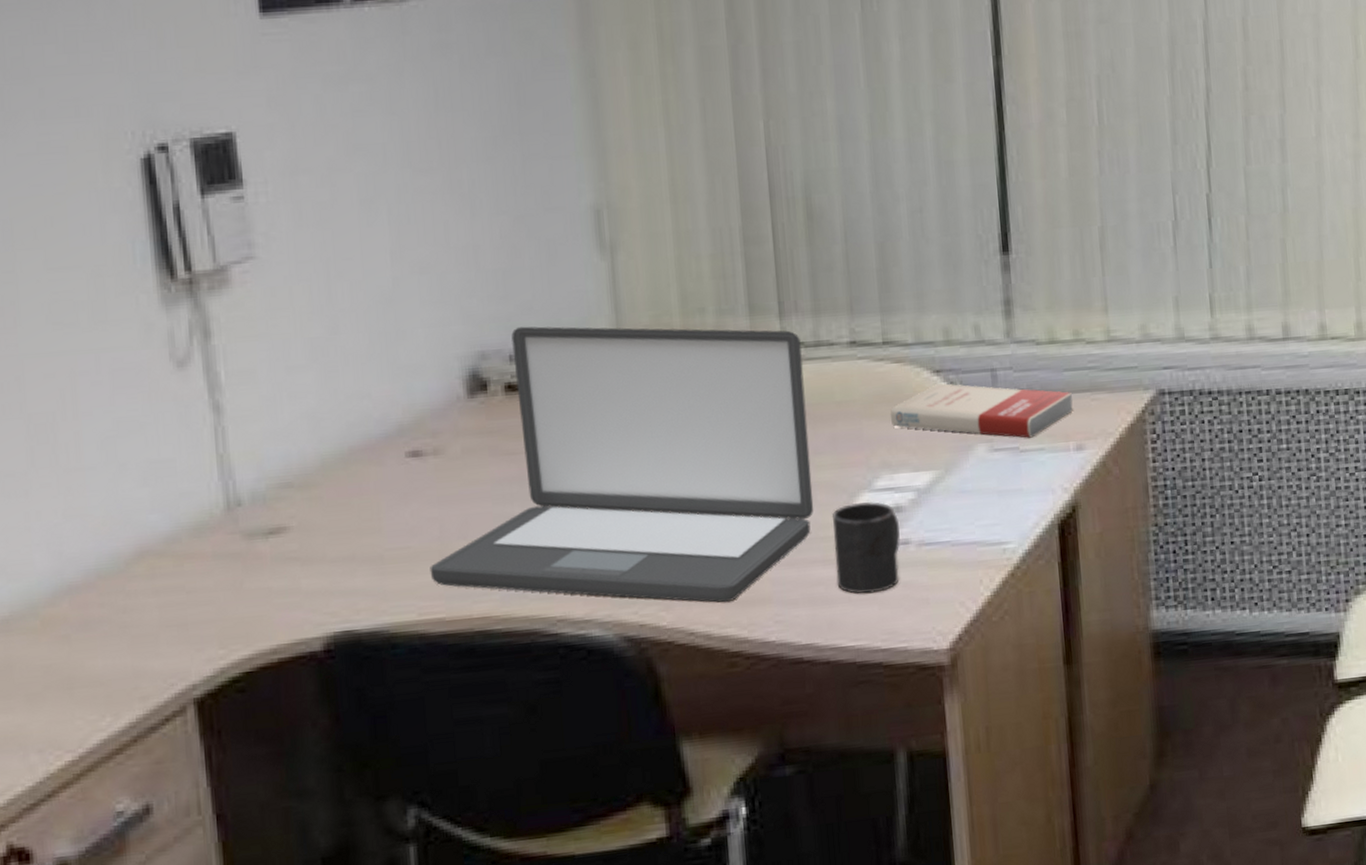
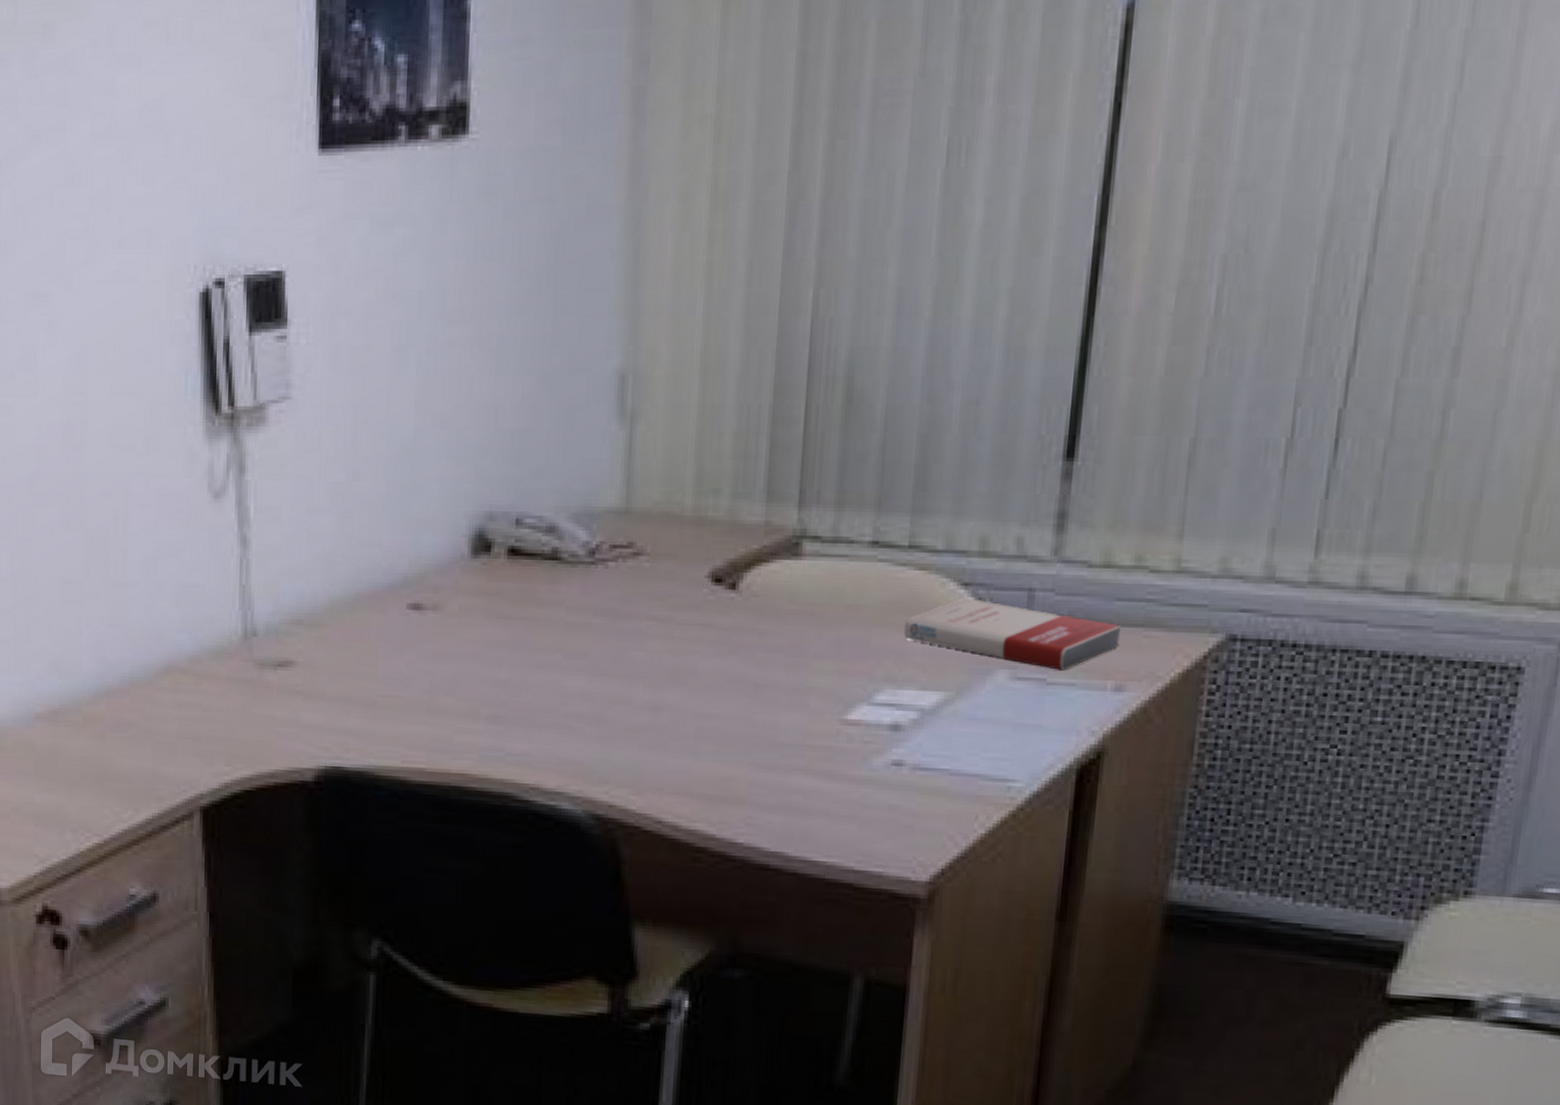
laptop: present [430,326,814,603] -> none [417,490,818,797]
mug: present [832,502,901,595] -> none [817,715,895,812]

